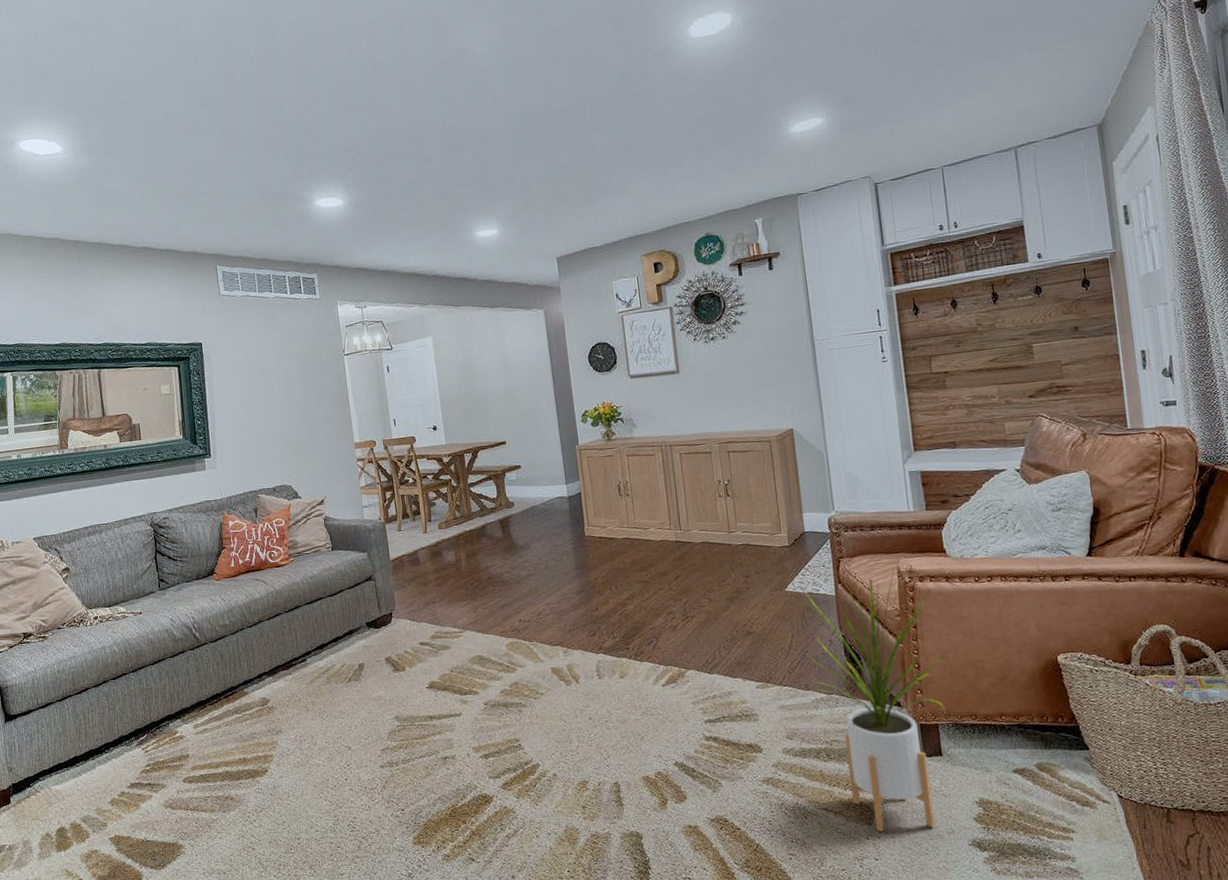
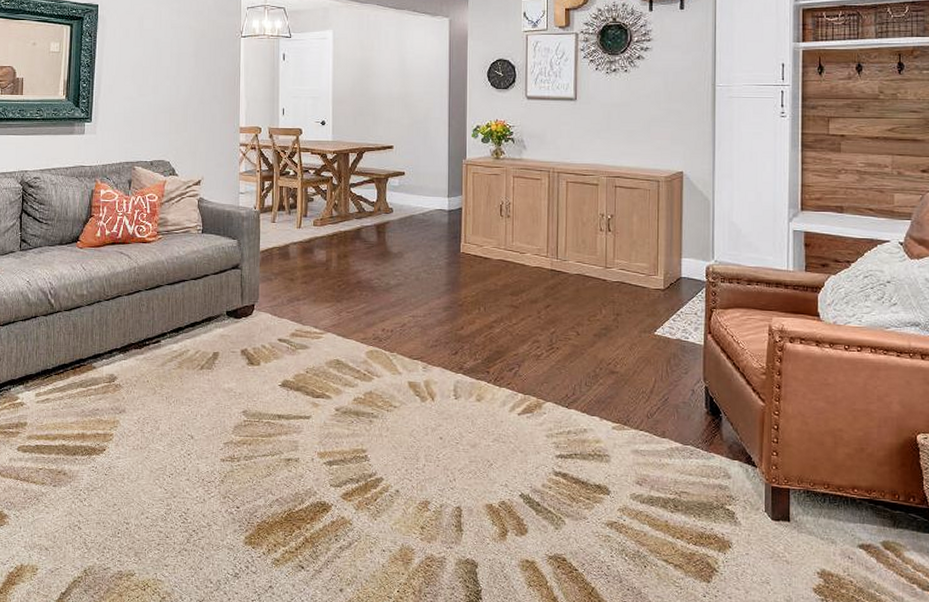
house plant: present [801,565,949,832] -> none [665,317,810,594]

